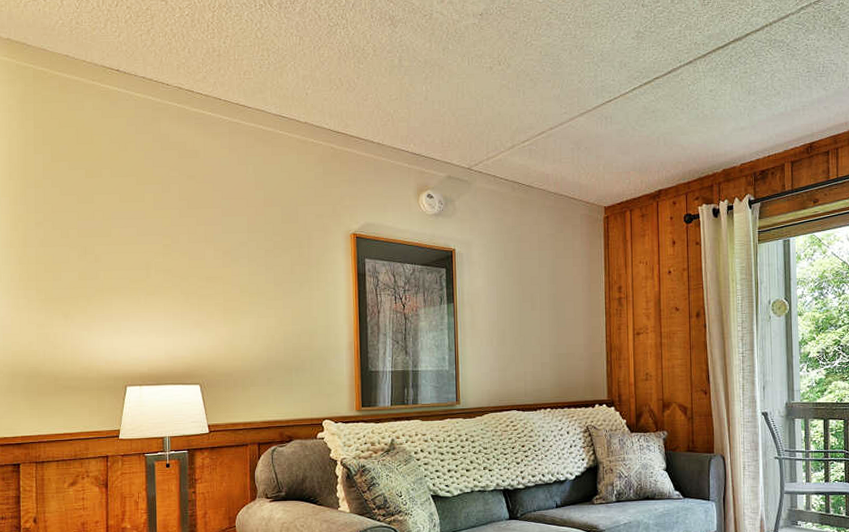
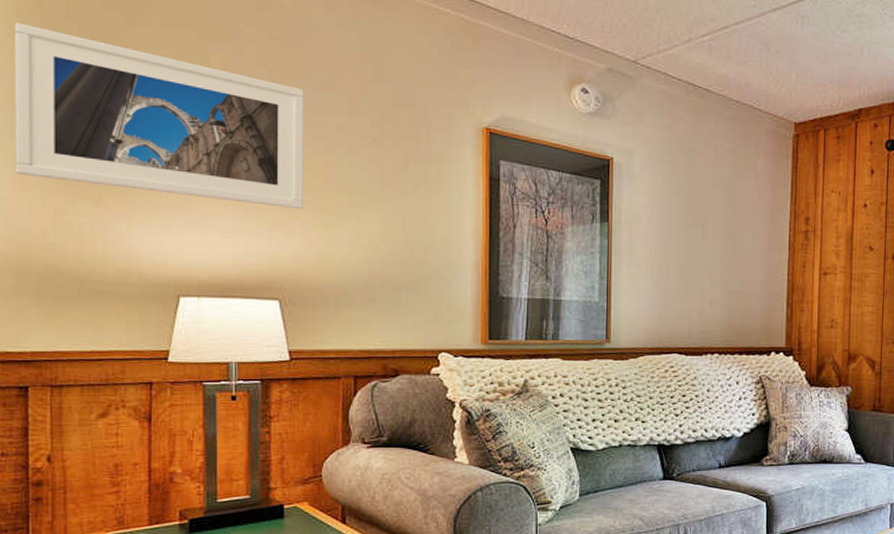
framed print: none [8,184,216,311] -> present [15,23,304,210]

